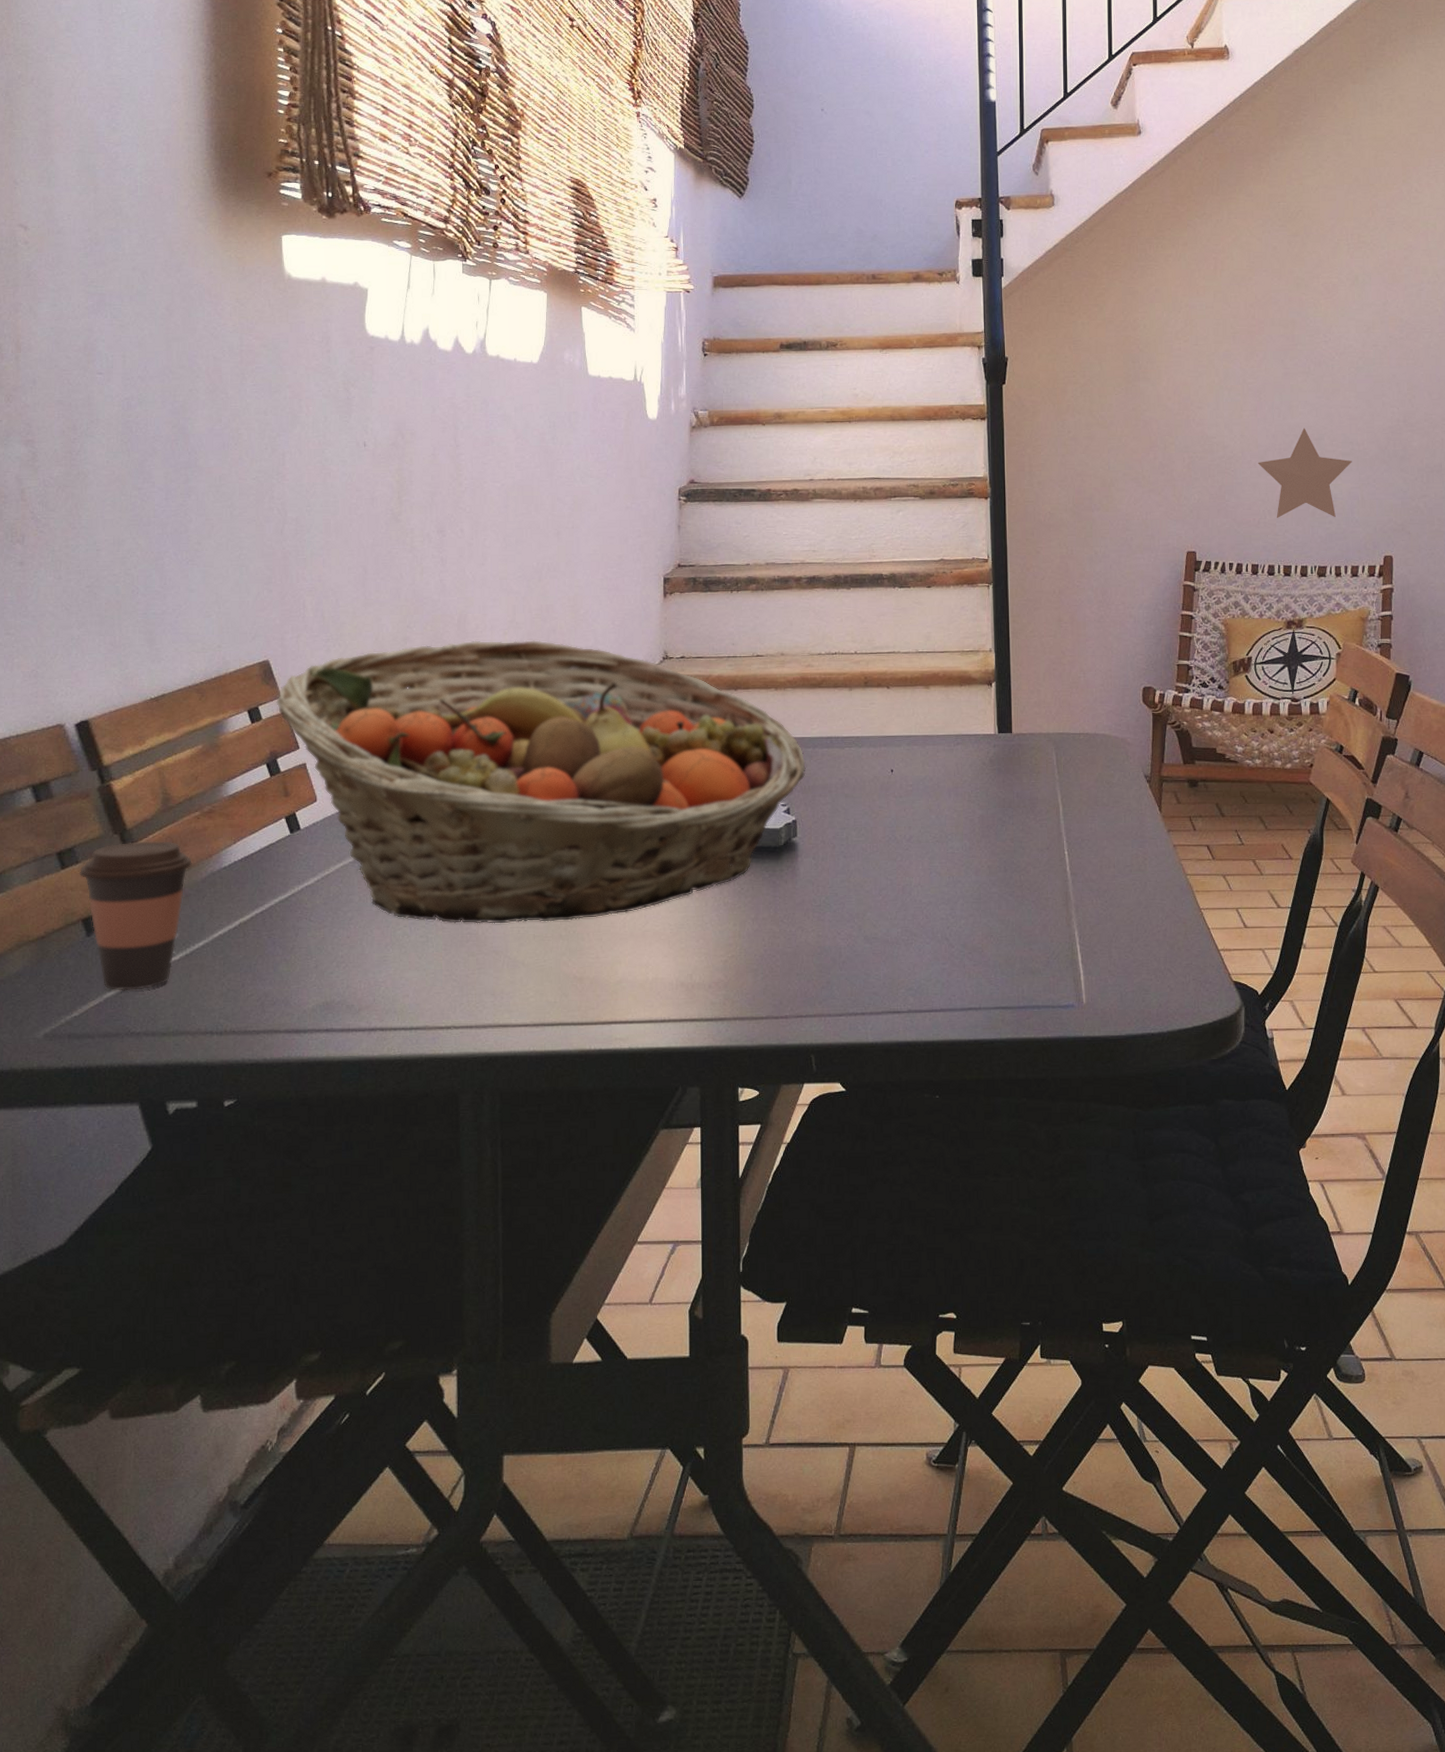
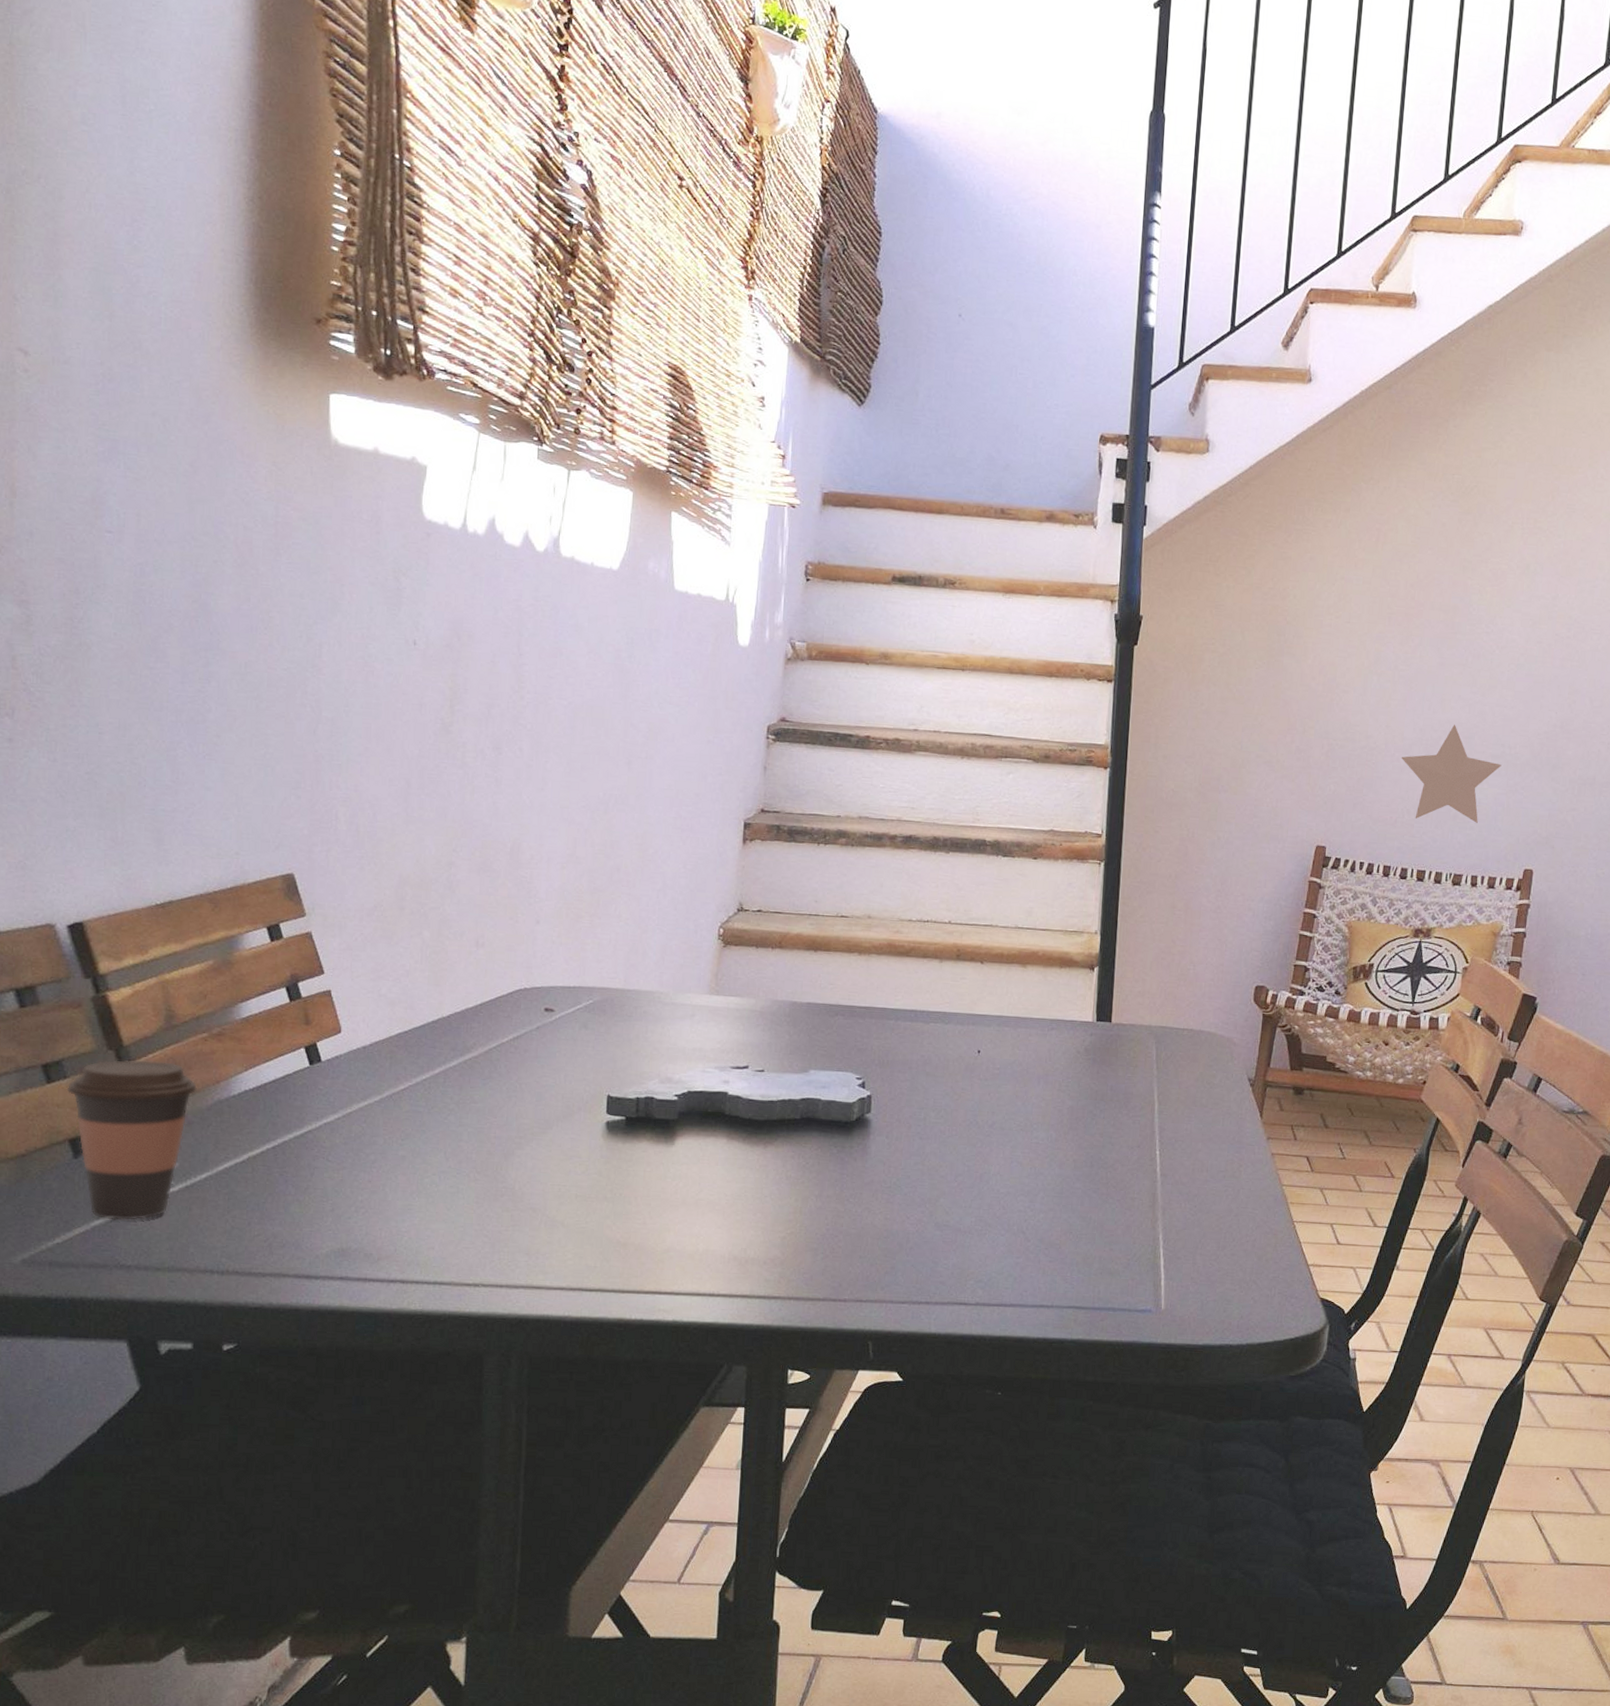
fruit basket: present [276,640,806,924] -> none [300,872,886,1182]

